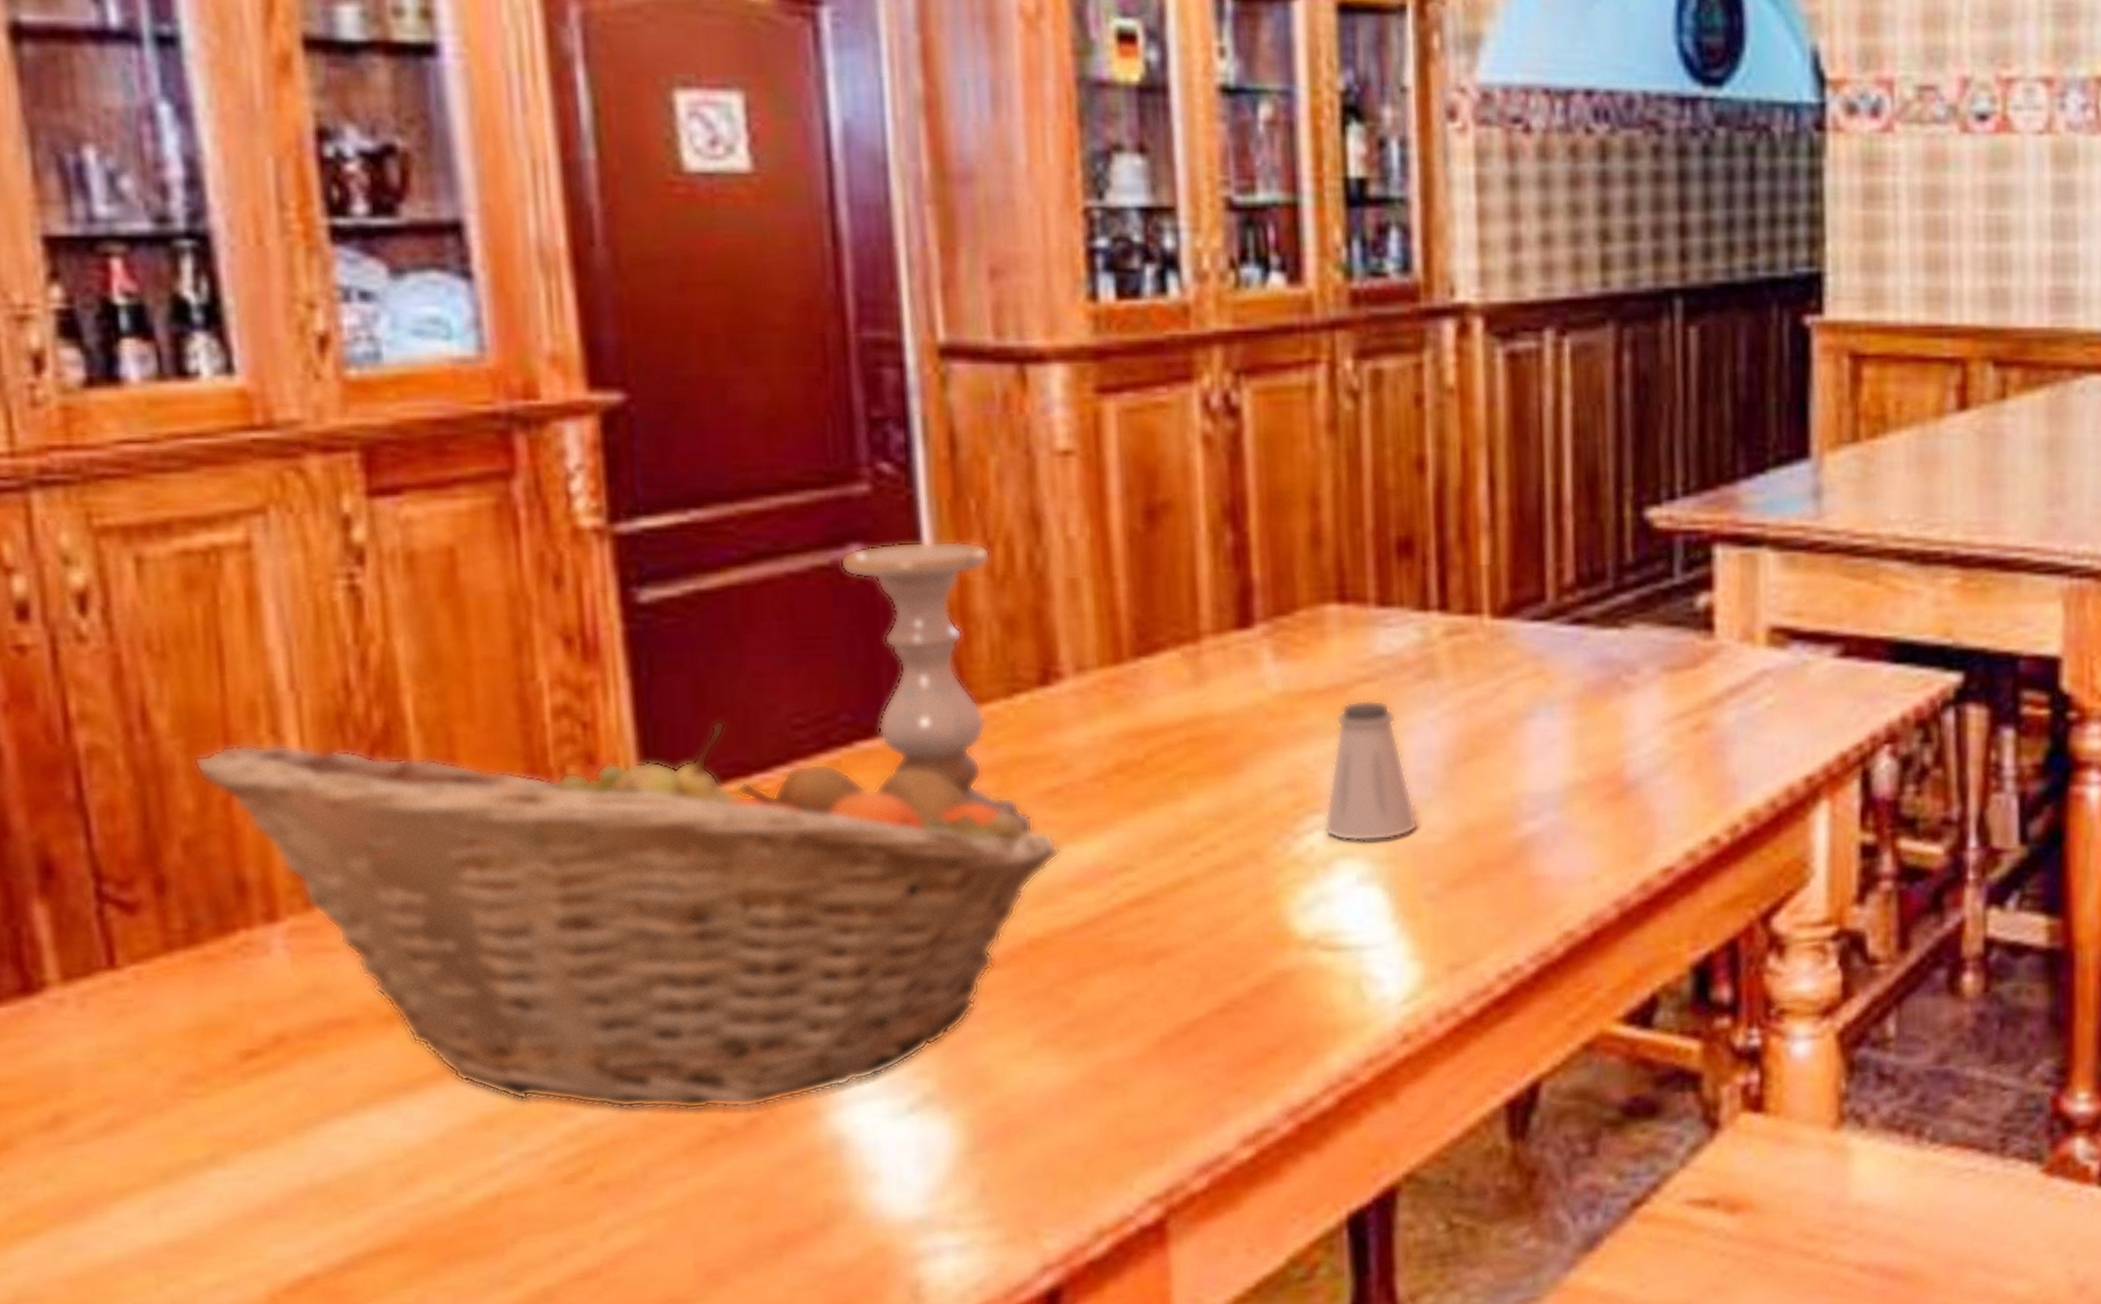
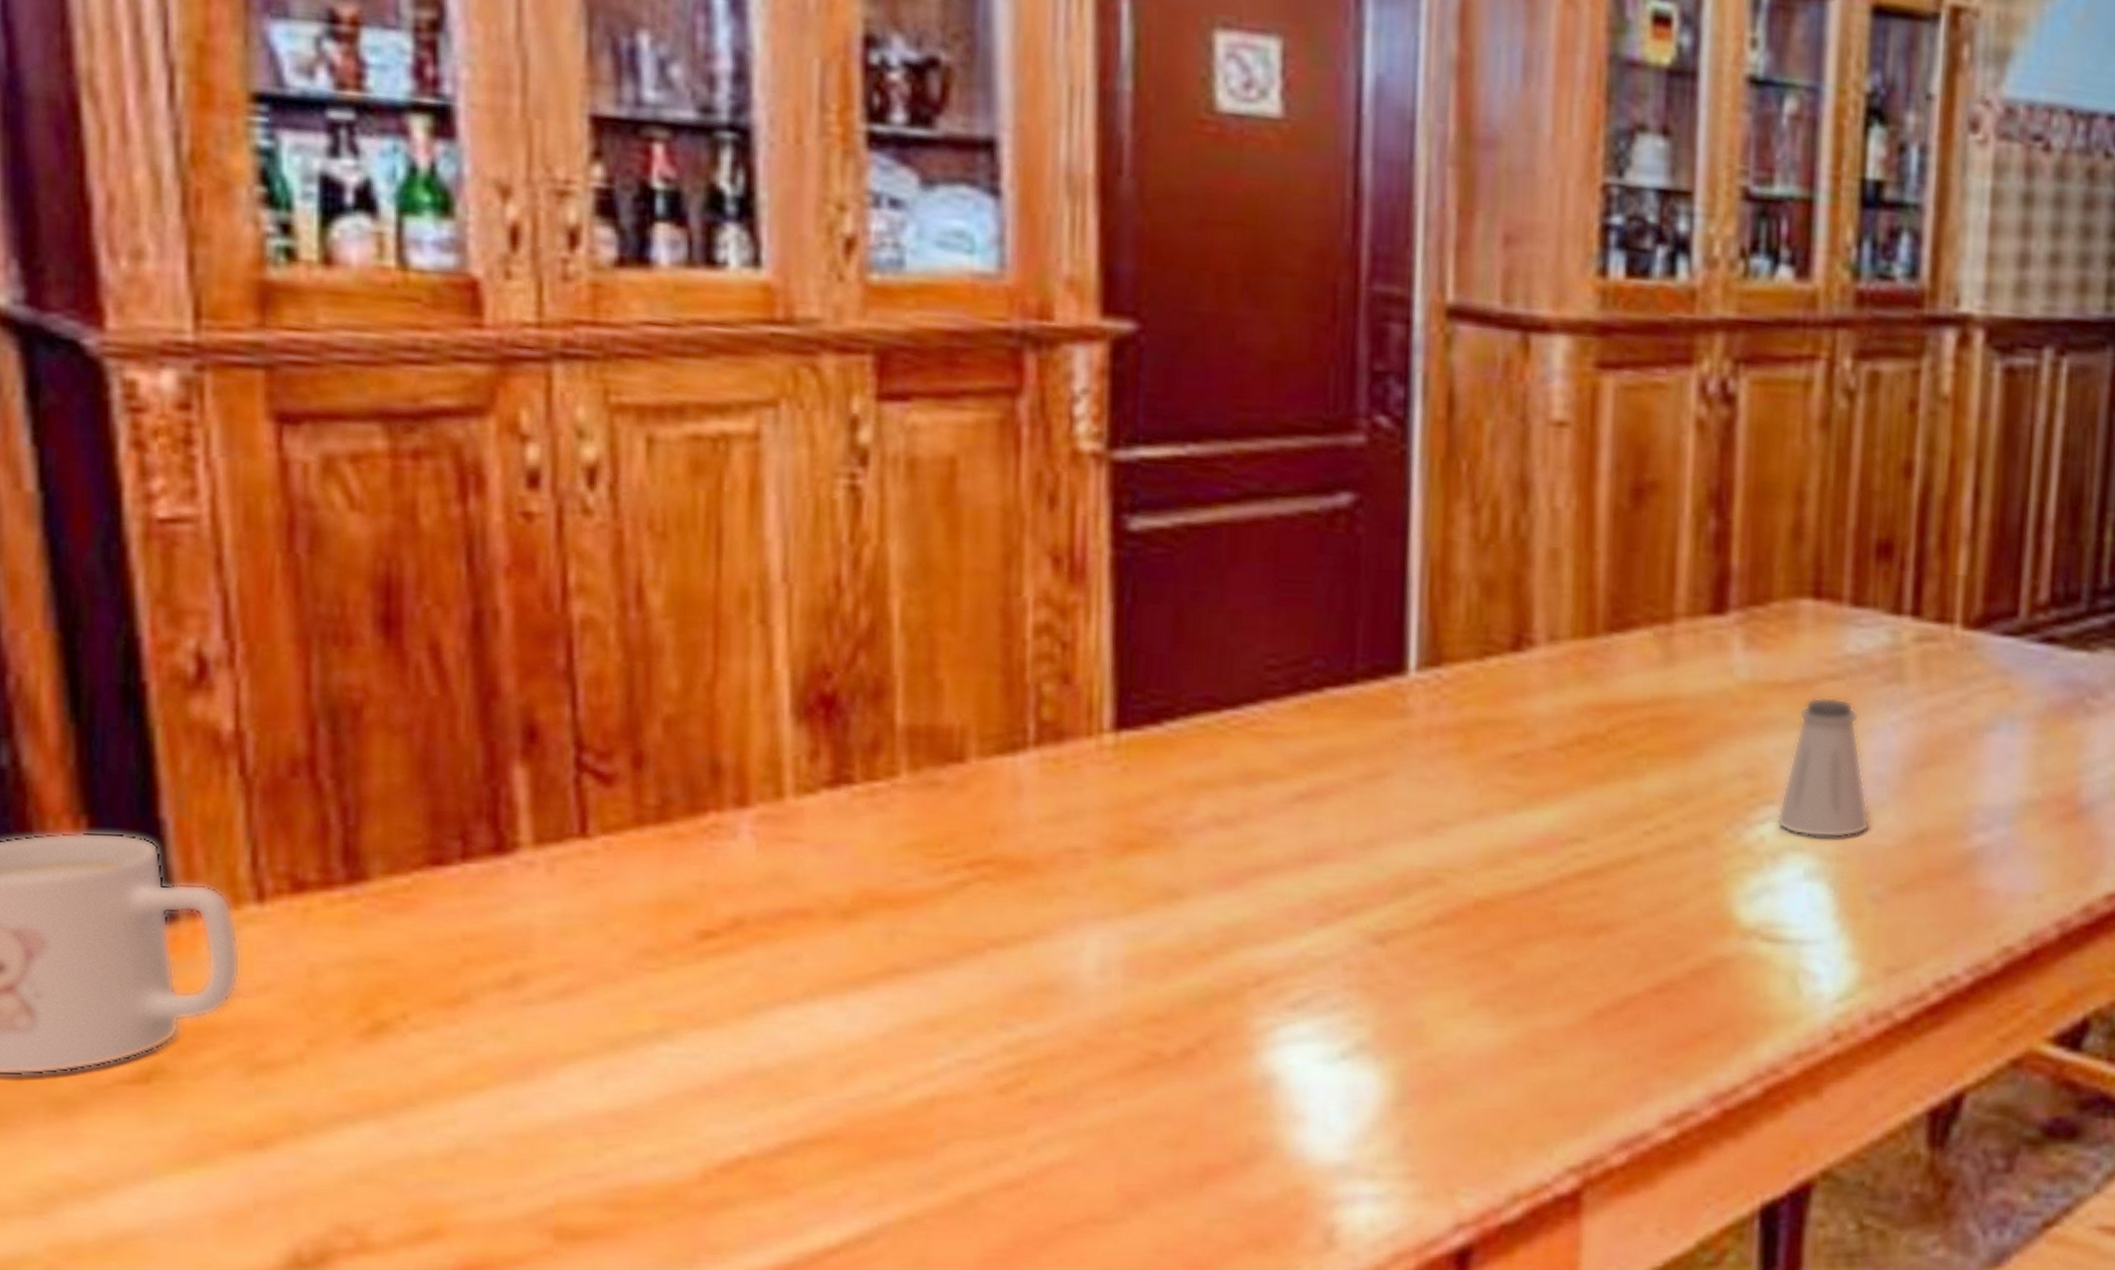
fruit basket: present [193,720,1061,1110] -> none [682,630,1516,1039]
candle holder: present [840,541,1035,834] -> none [1329,495,1492,796]

